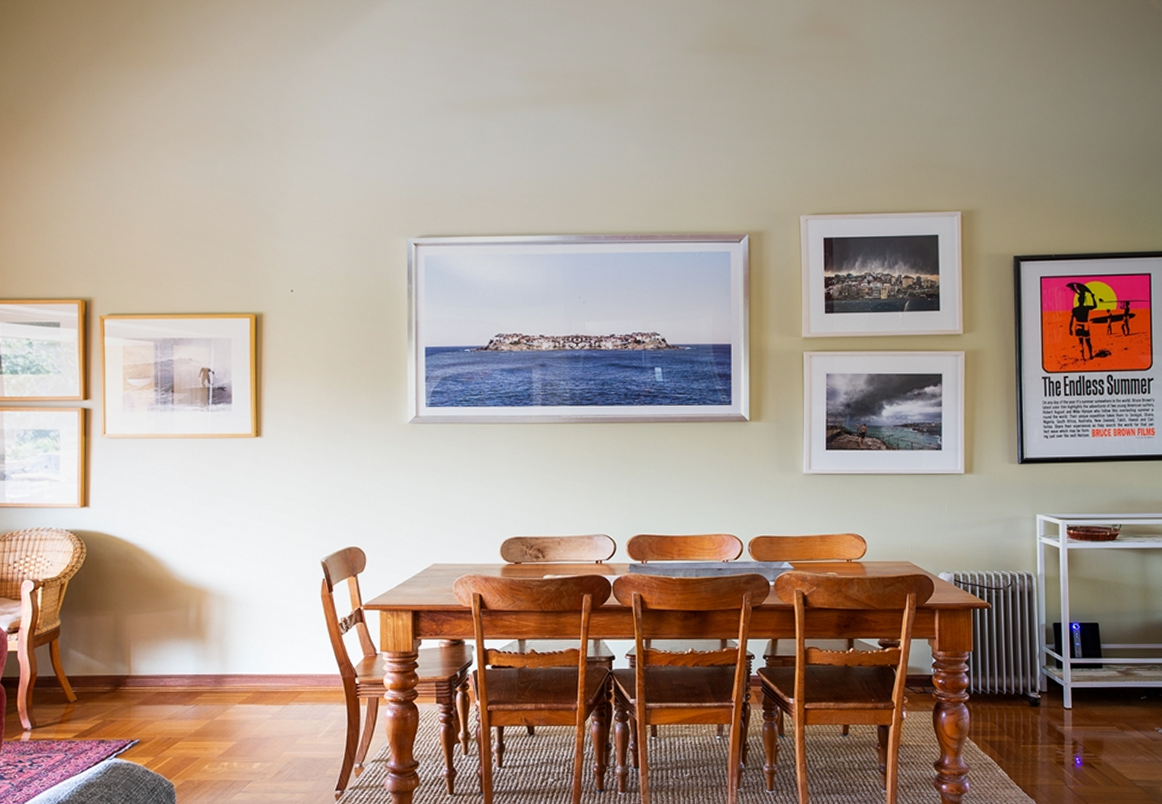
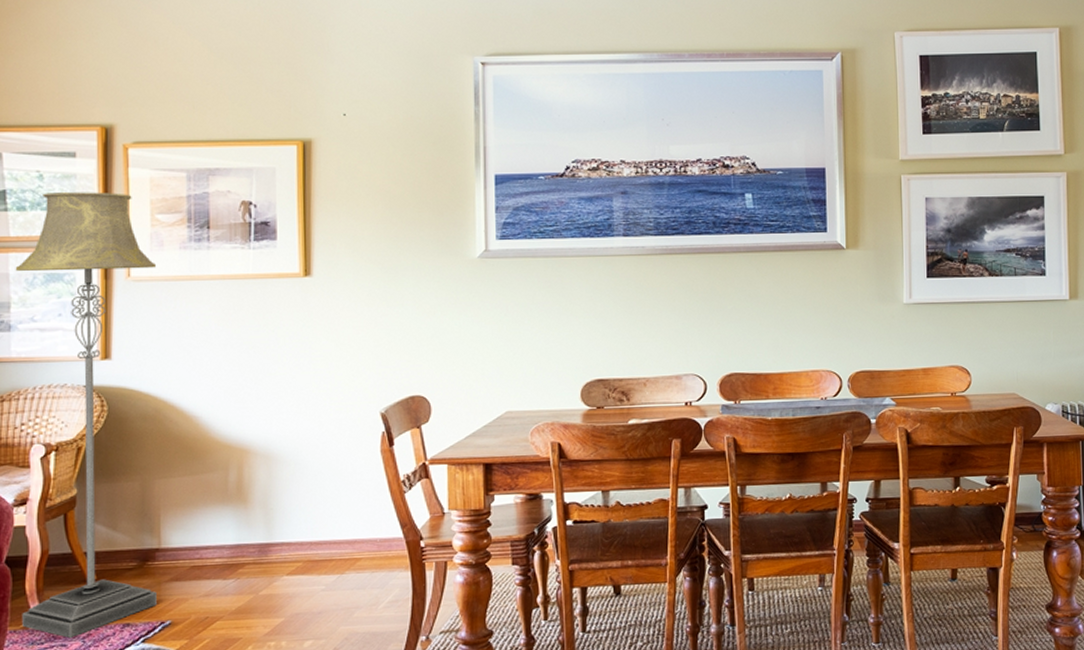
floor lamp: none [9,358,127,750] -> present [15,192,157,638]

